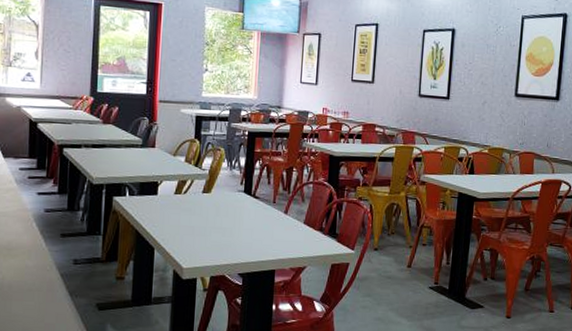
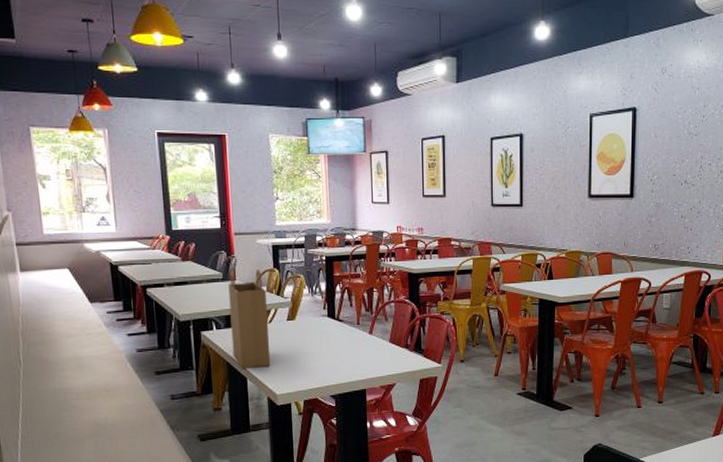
shopping bag: none [143,137,185,239] -> present [228,270,271,370]

